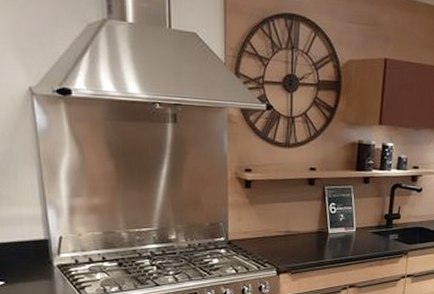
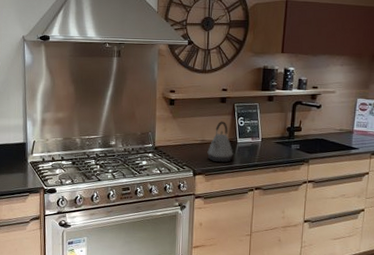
kettle: none [293,207,324,258] -> present [207,121,233,163]

